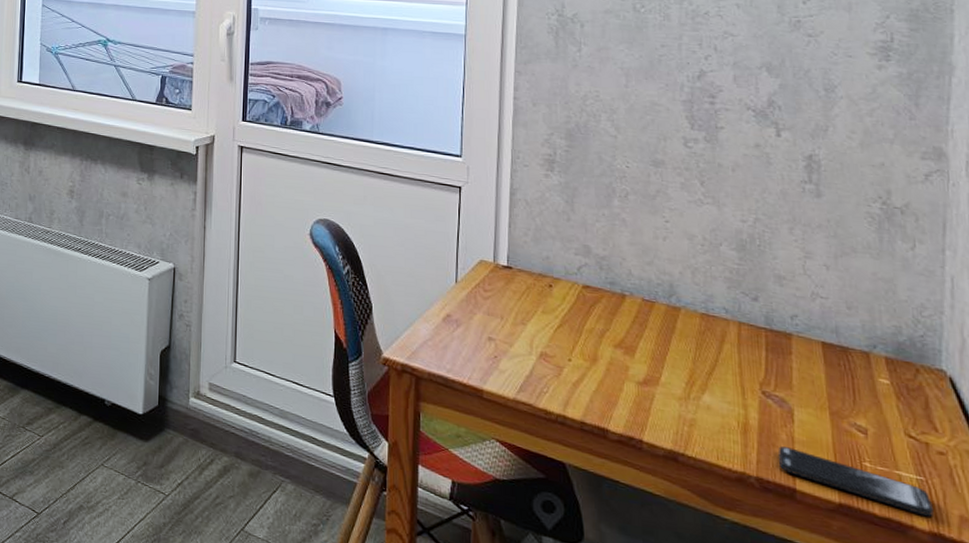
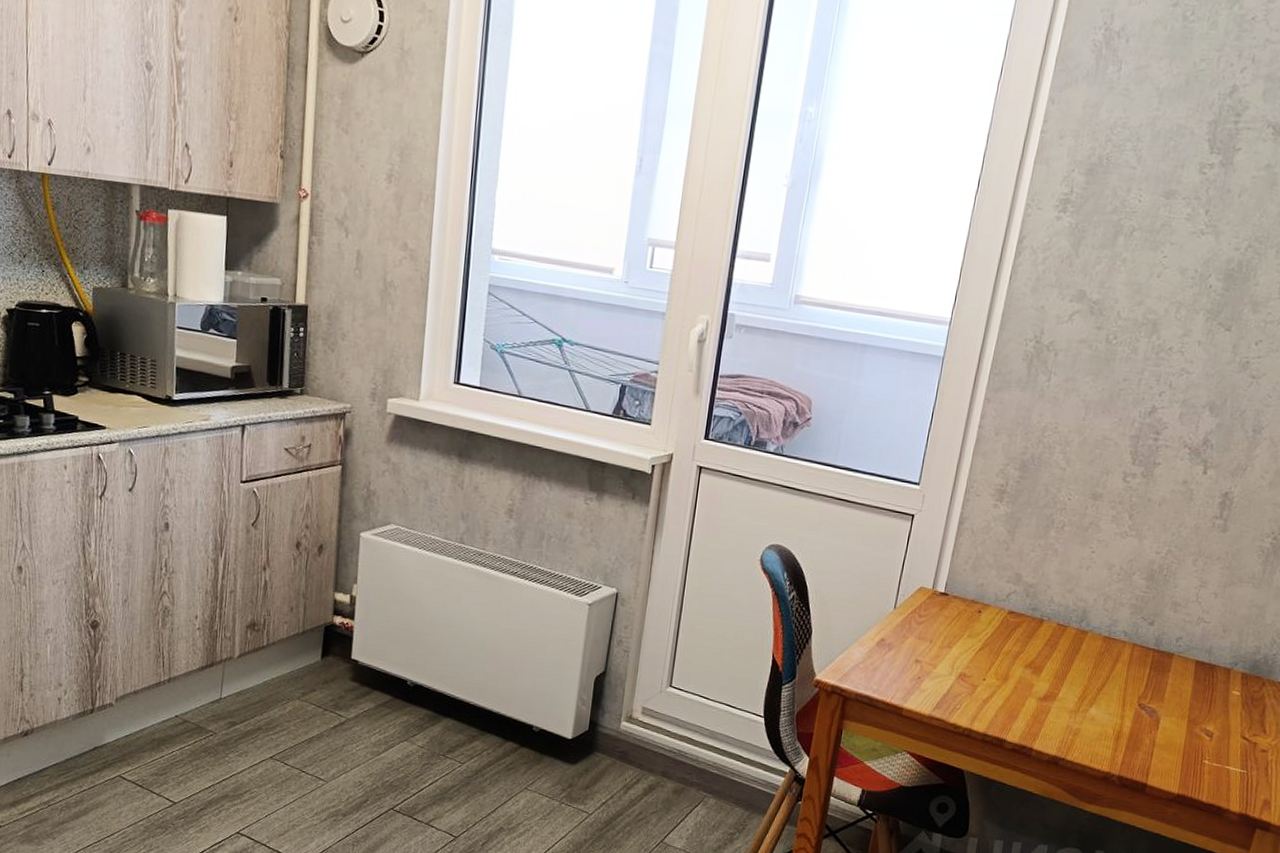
smartphone: present [778,446,934,517] -> none [1138,749,1247,802]

